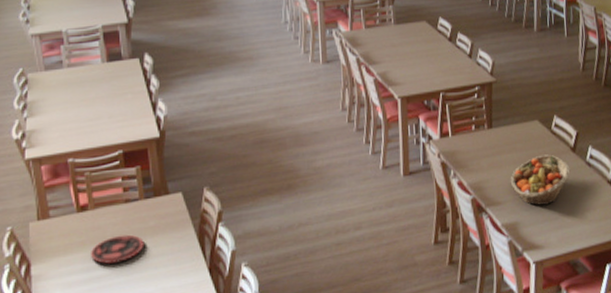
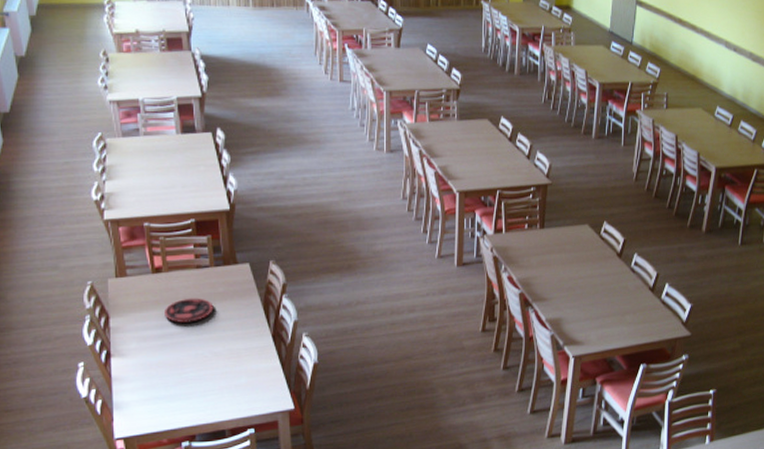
fruit basket: present [510,154,571,206] -> none [557,258,615,305]

